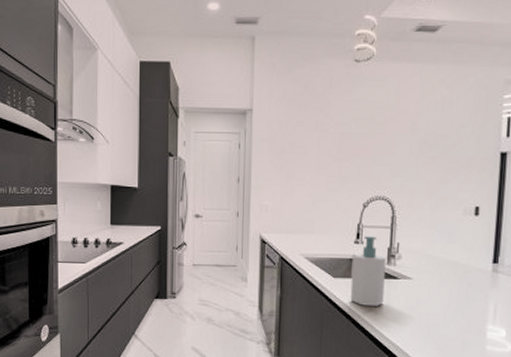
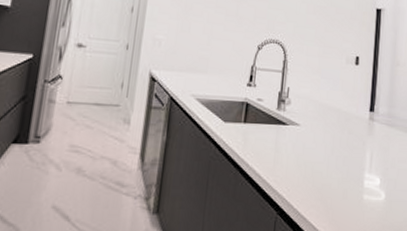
soap bottle: present [350,236,386,306] -> none [239,79,277,154]

